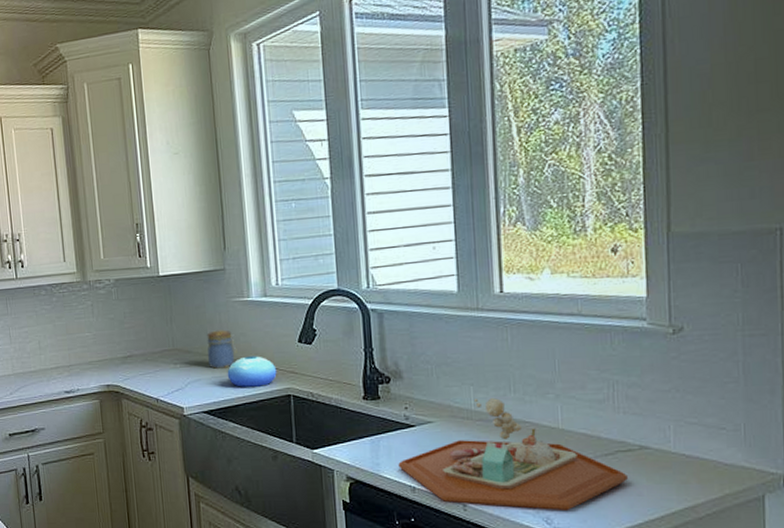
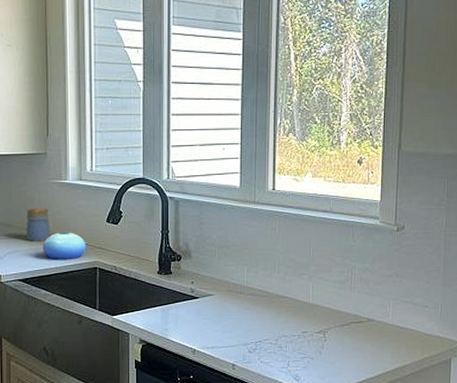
food tray: present [398,398,628,512] -> none [183,277,357,371]

